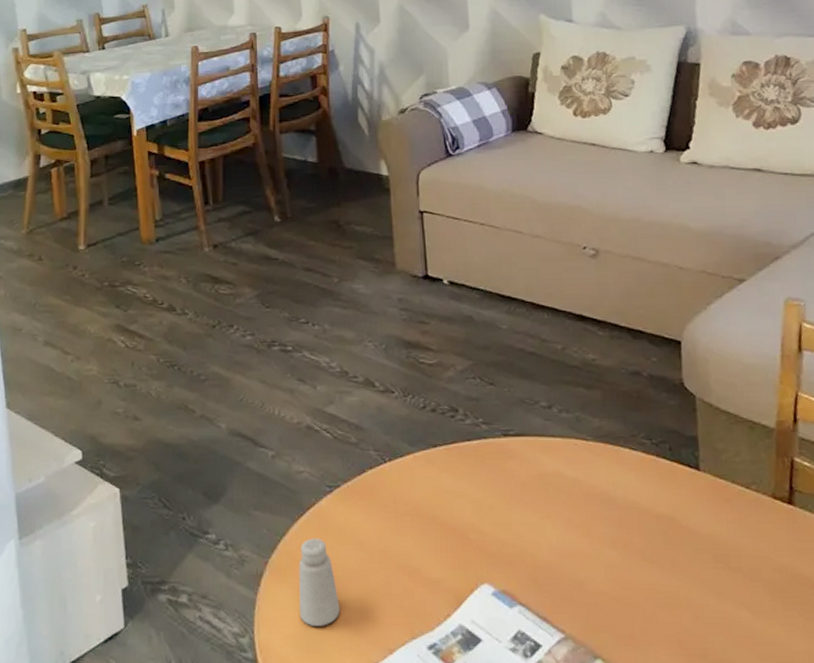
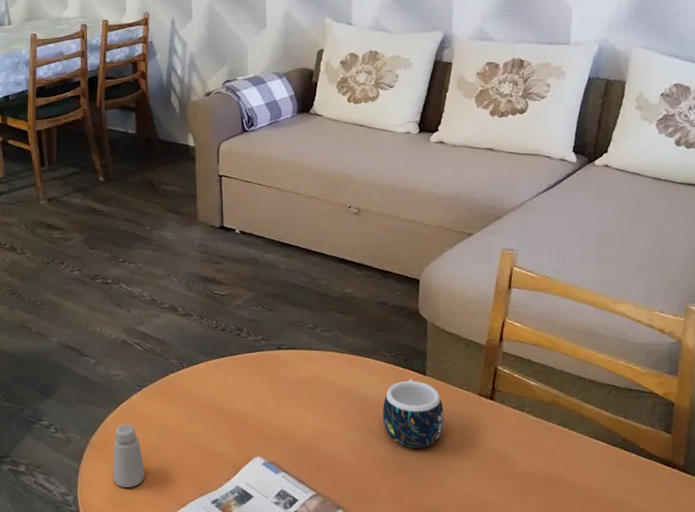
mug: none [645,475,730,573] -> present [382,378,444,448]

